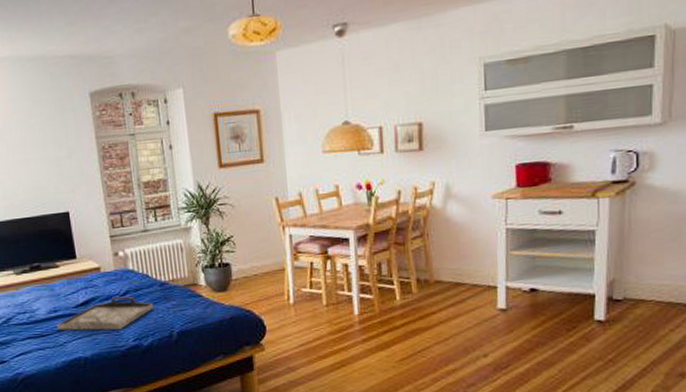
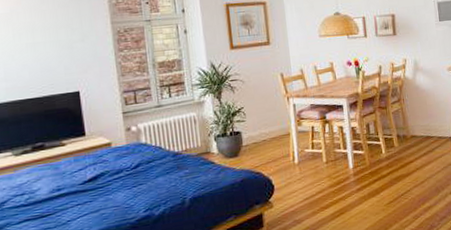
serving tray: present [57,296,153,331] -> none [60,168,166,209]

